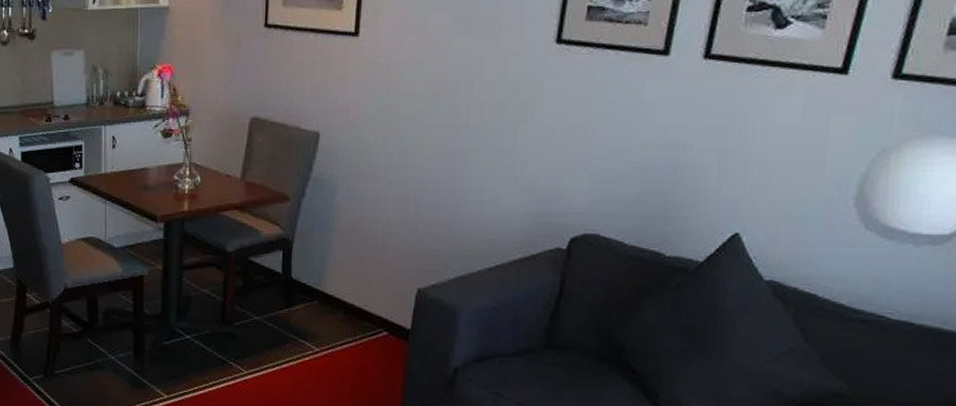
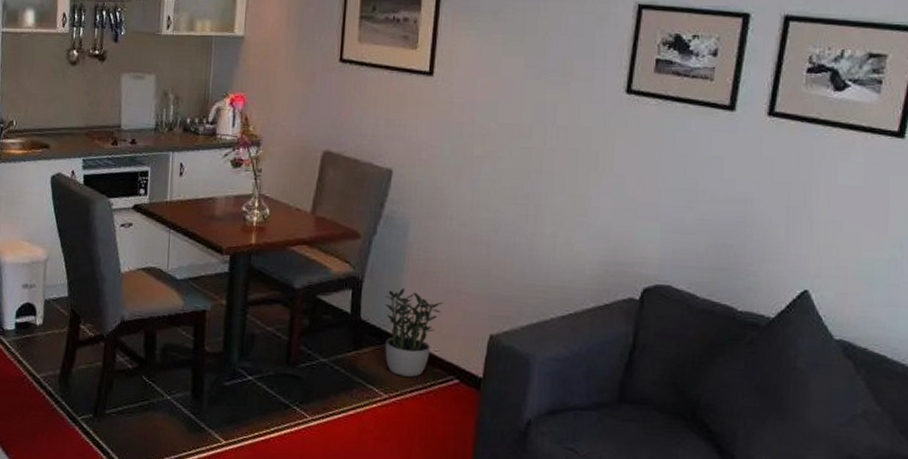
potted plant: none [315,247,371,331] -> present [385,288,443,377]

